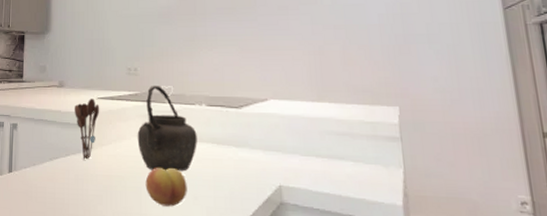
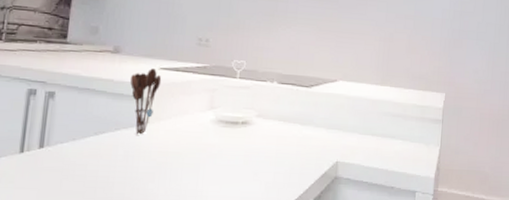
kettle: present [137,86,197,172] -> none [200,59,265,148]
fruit: present [145,168,187,207] -> none [204,144,249,183]

